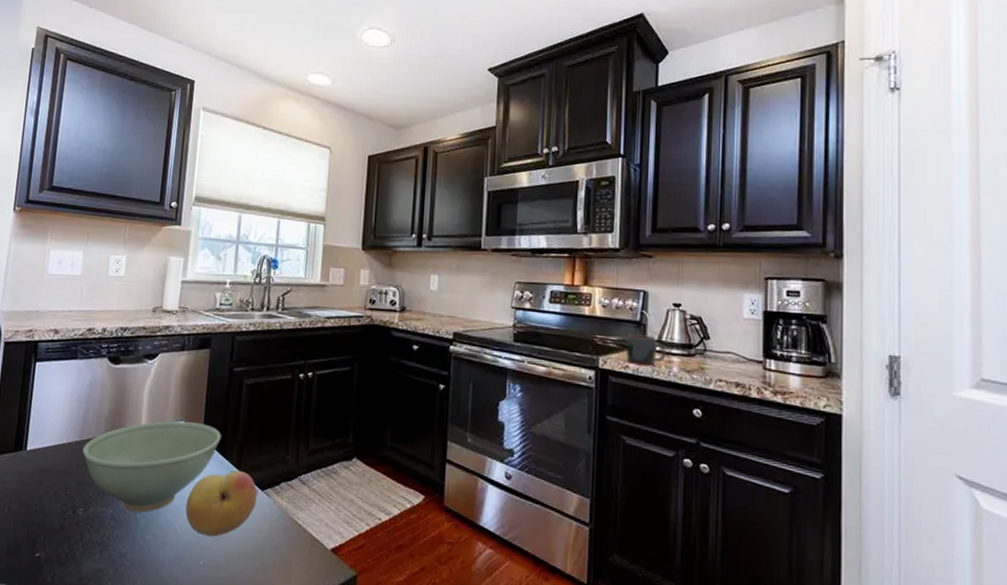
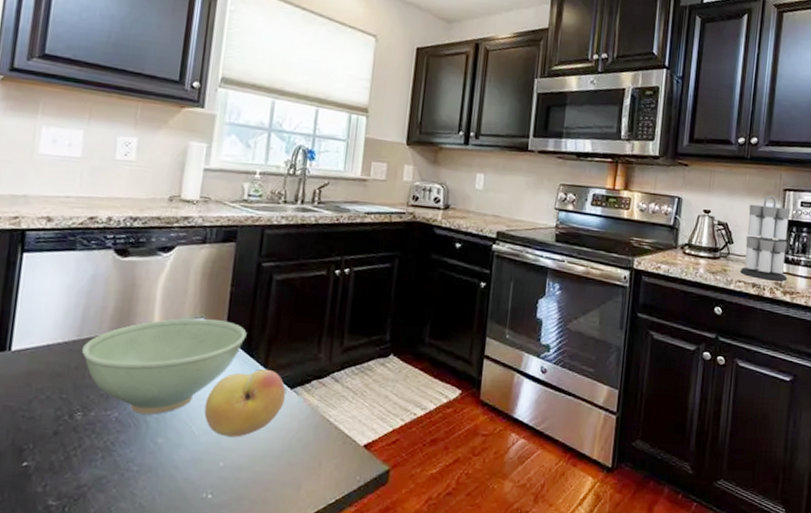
mug: present [626,334,667,367] -> none [658,237,695,268]
spice rack: none [720,285,777,380] -> present [740,195,791,282]

